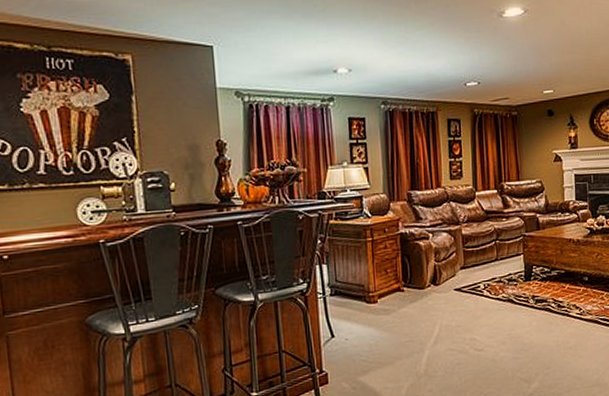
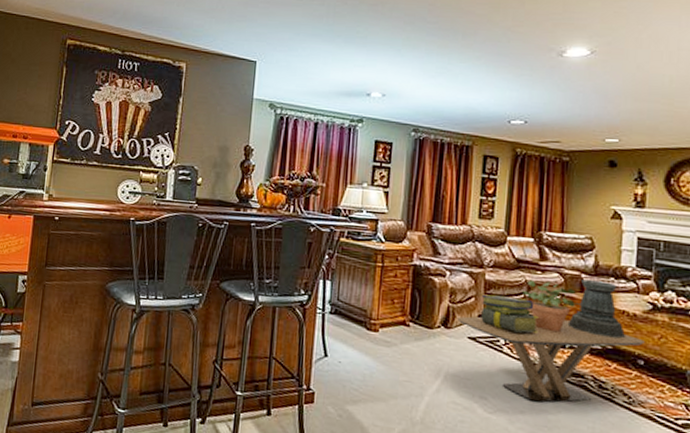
coffee table: none [444,256,587,332] -> present [457,316,645,402]
stack of books: none [460,245,510,276] -> present [481,294,539,334]
potted plant: none [493,226,538,269] -> present [522,280,580,331]
pedestal: none [530,217,573,265] -> present [567,279,625,339]

